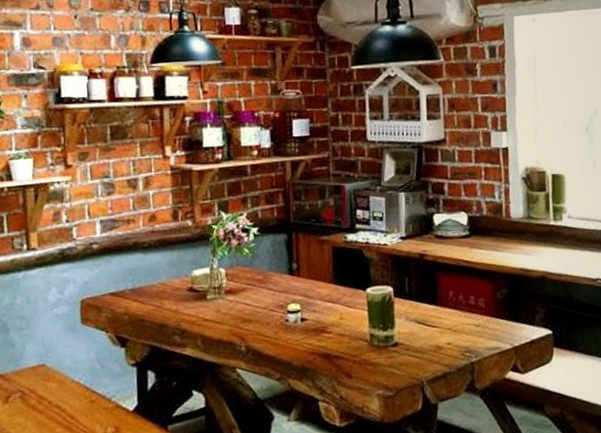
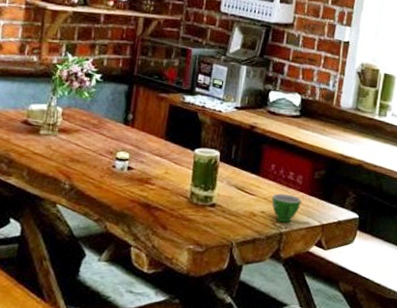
teacup: none [456,319,488,352] -> present [271,192,302,223]

